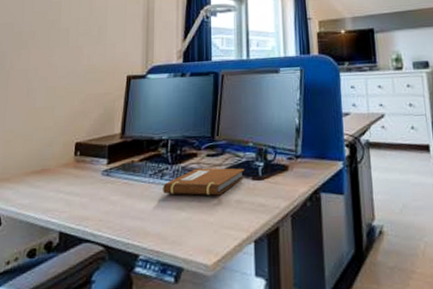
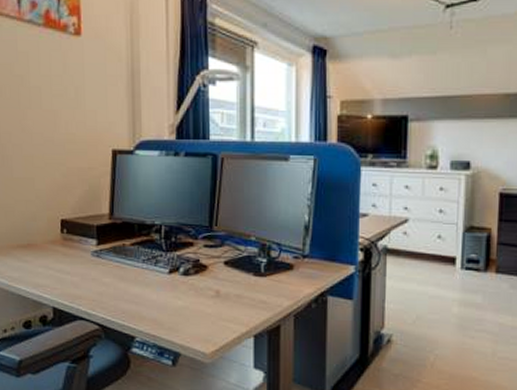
notebook: present [163,167,245,196] -> none [157,258,246,288]

